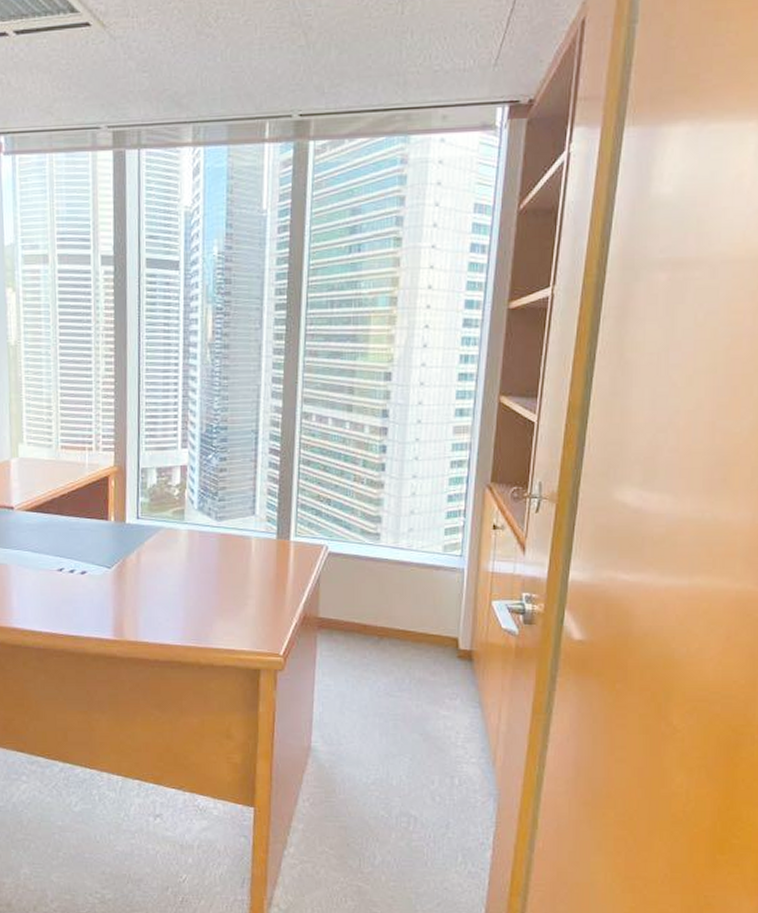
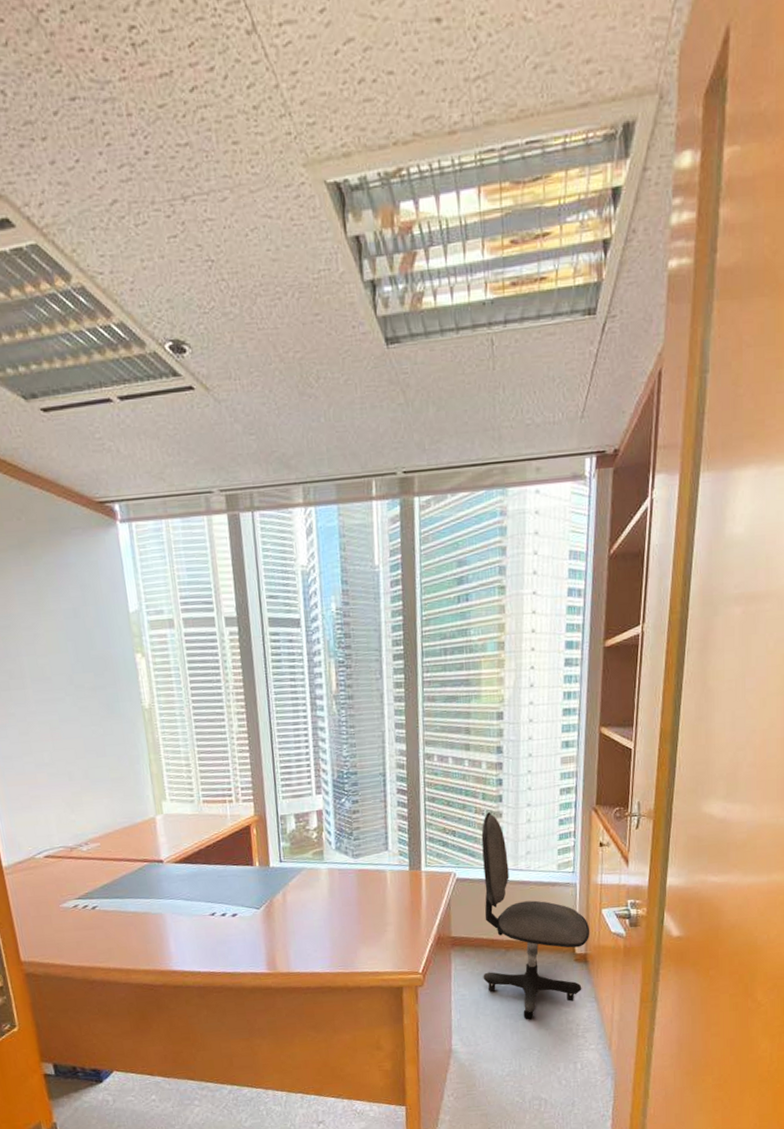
office chair: none [351,481,477,721] -> present [481,812,590,1020]

